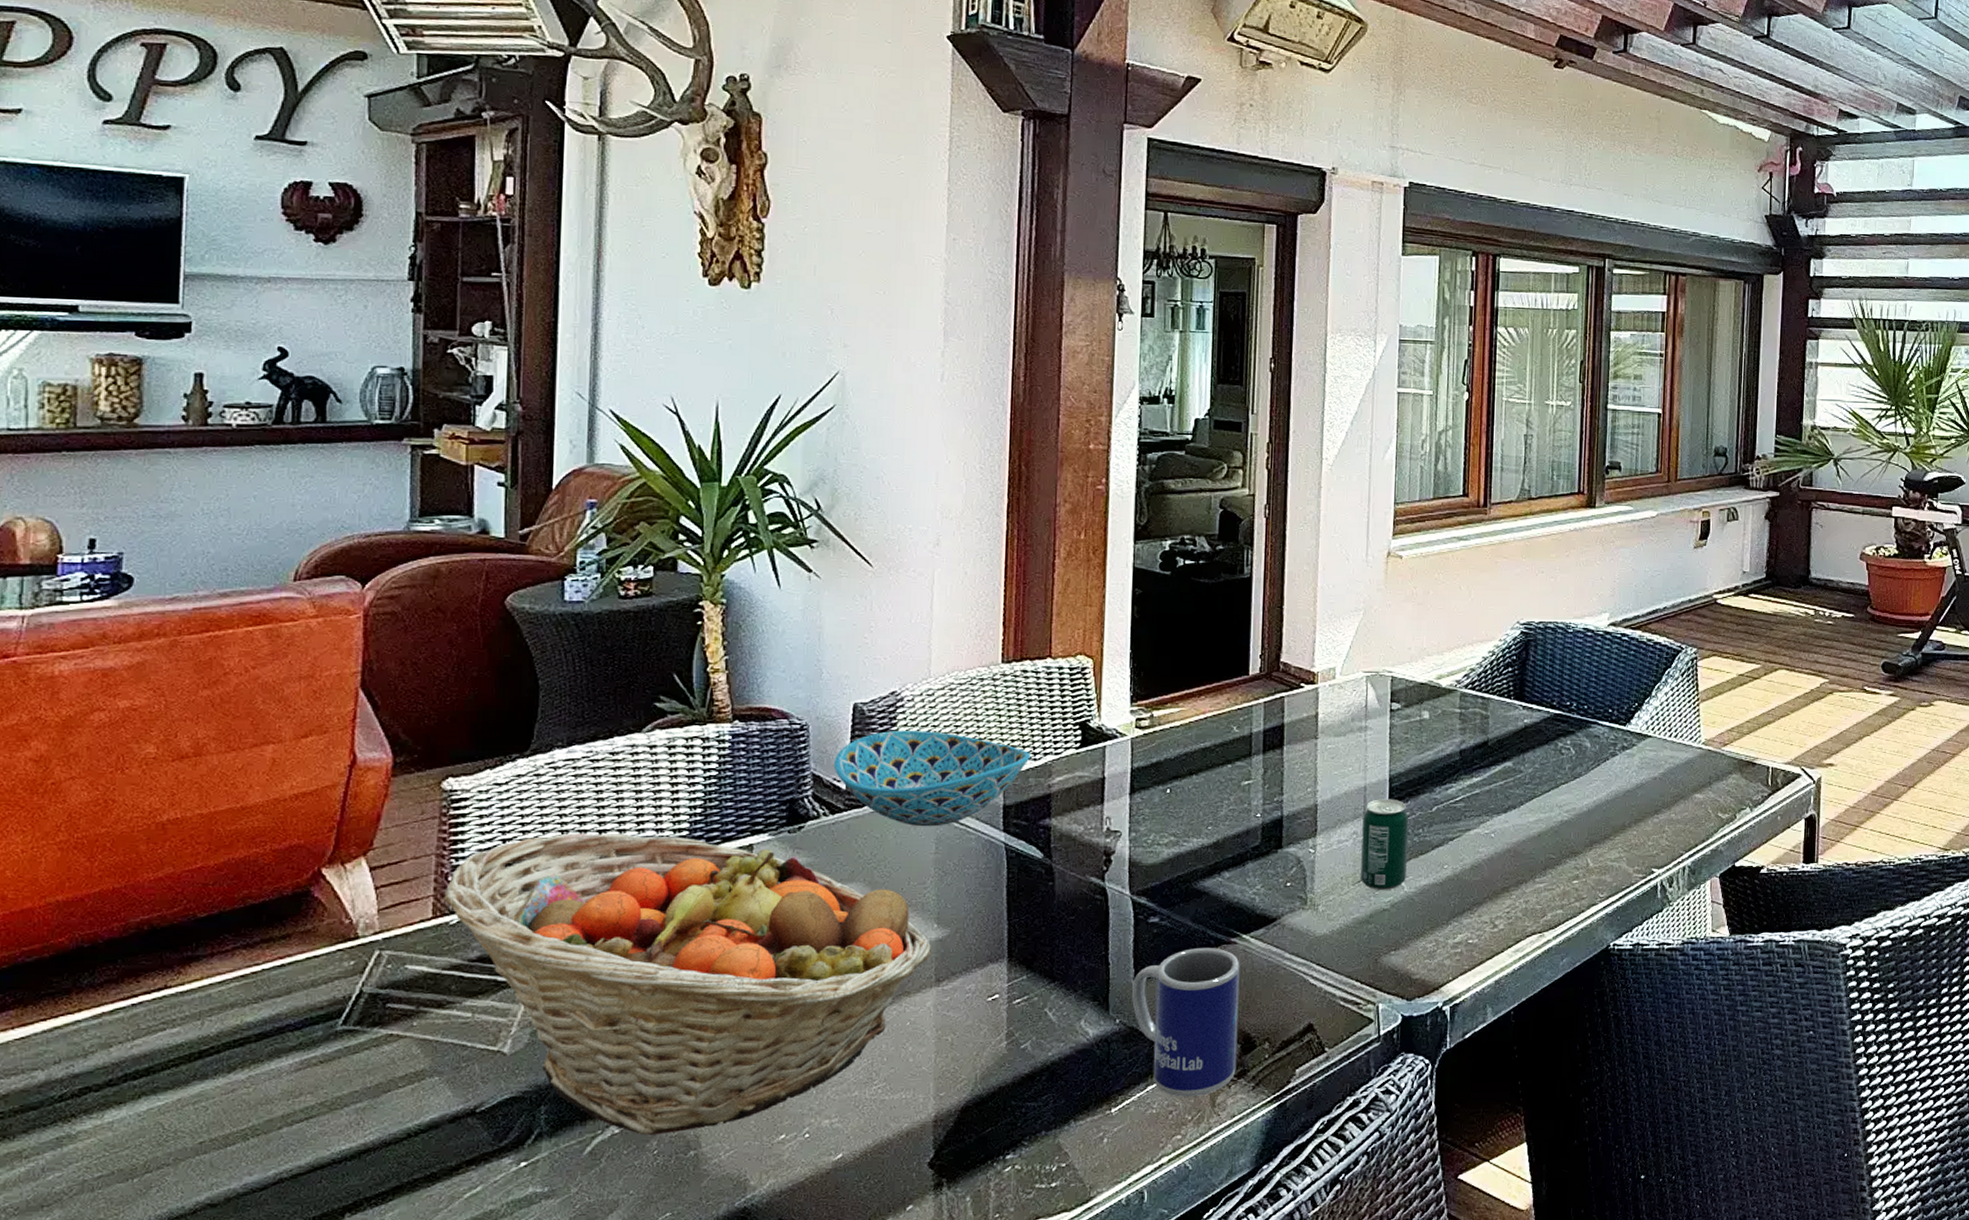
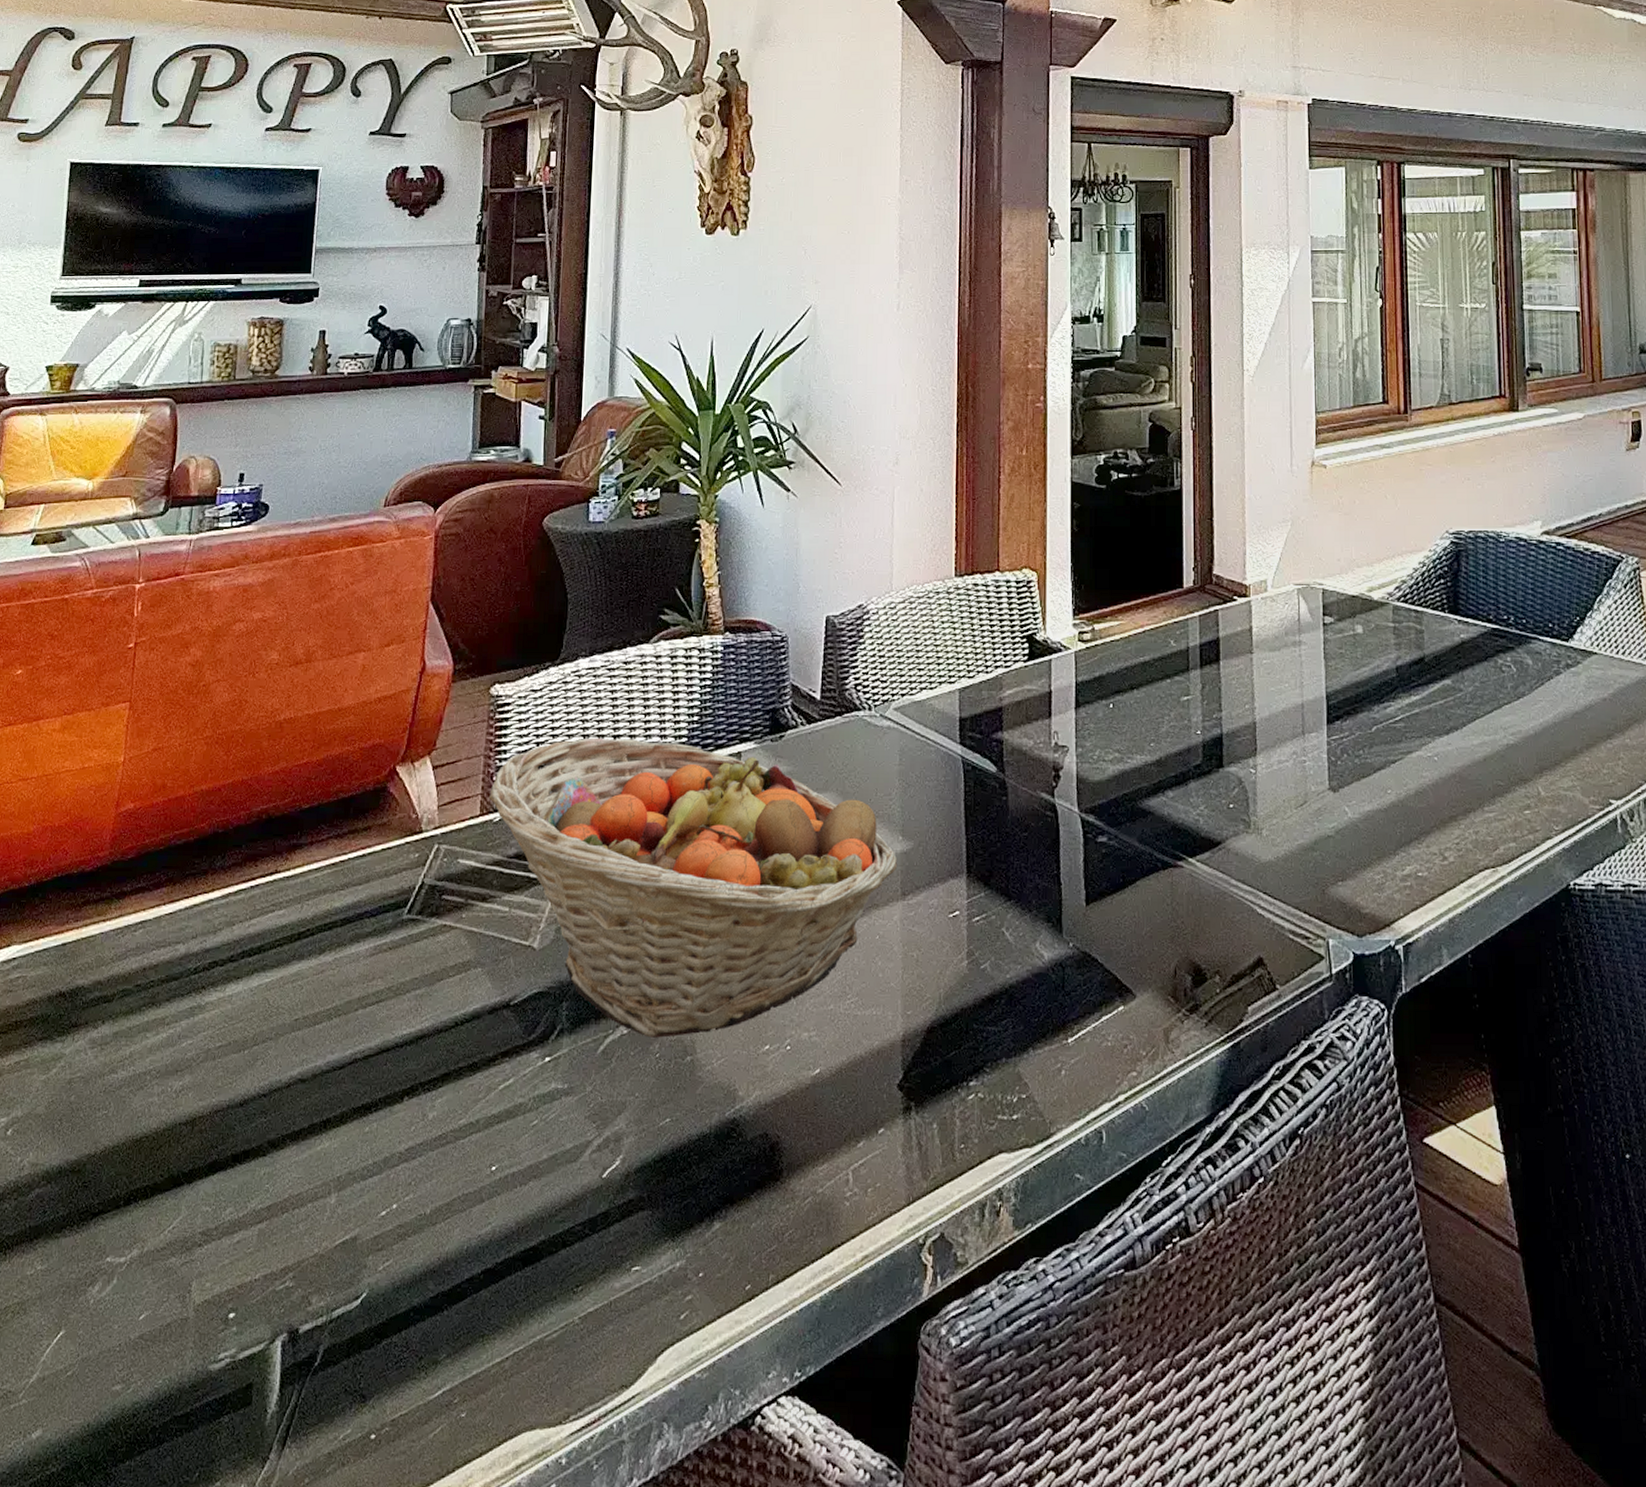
bowl: present [833,730,1030,827] -> none [809,642,983,738]
mug: present [1131,948,1240,1097] -> none [1083,871,1188,1030]
beverage can: present [1361,799,1408,891] -> none [1302,717,1349,816]

